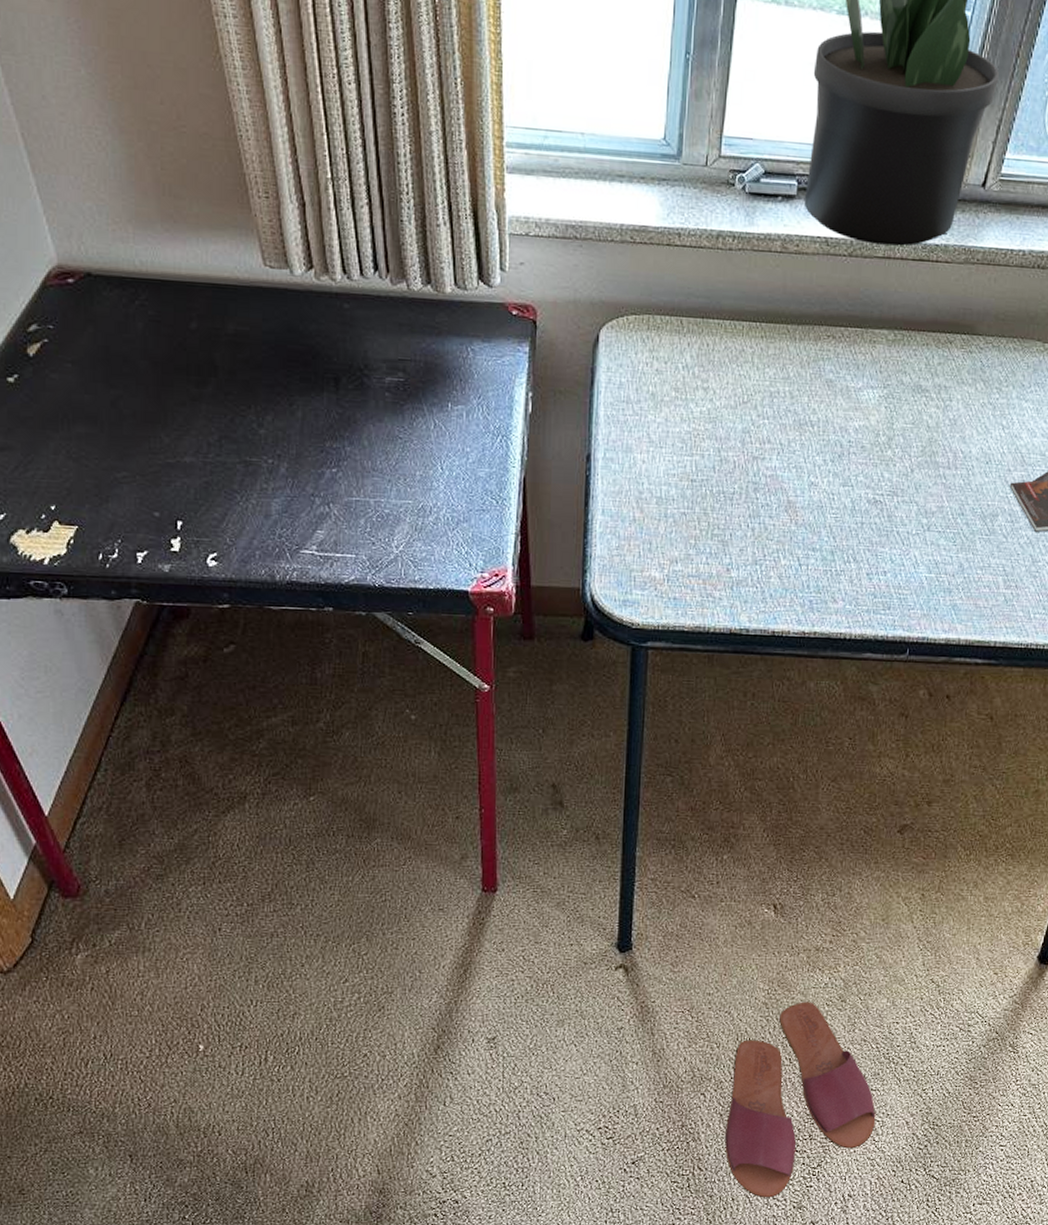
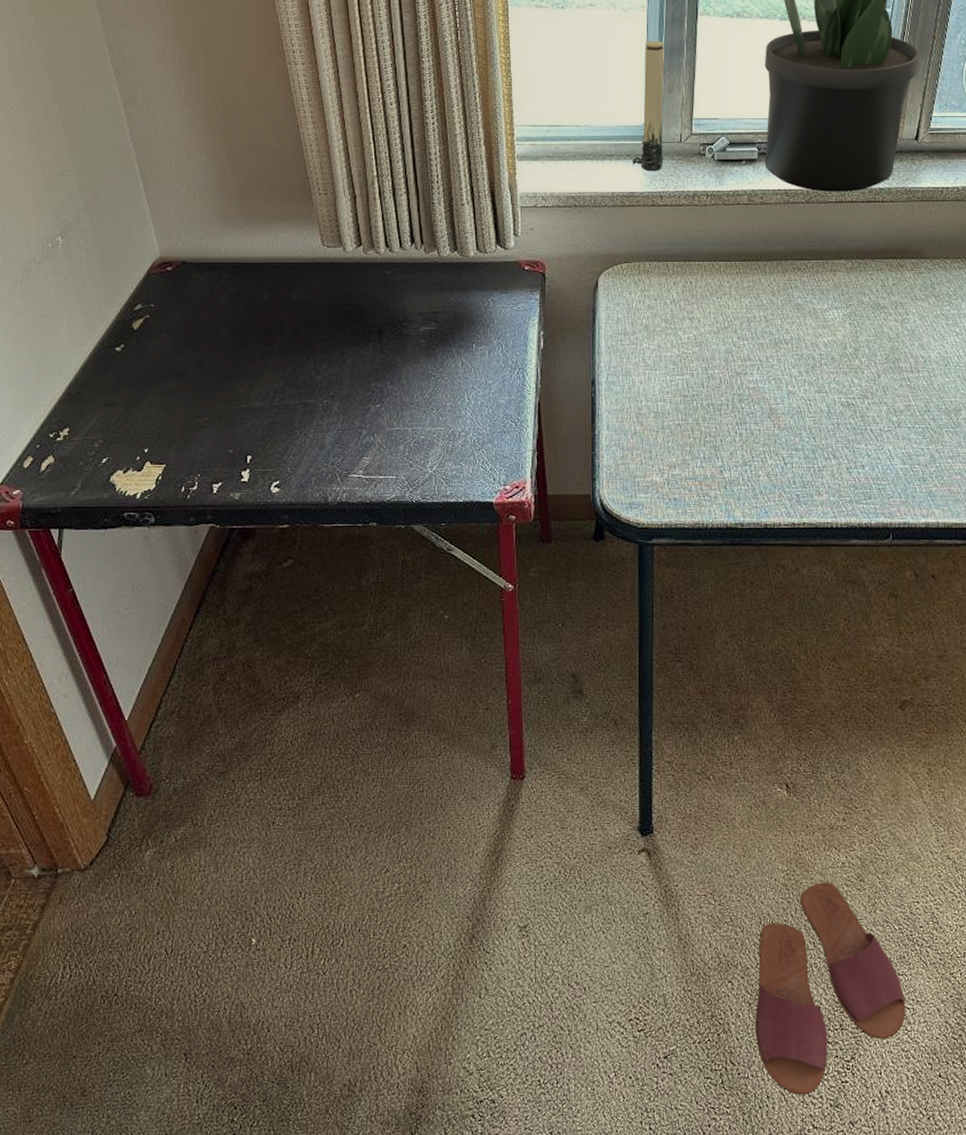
candle: none [647,27,694,202] -> present [633,41,665,172]

